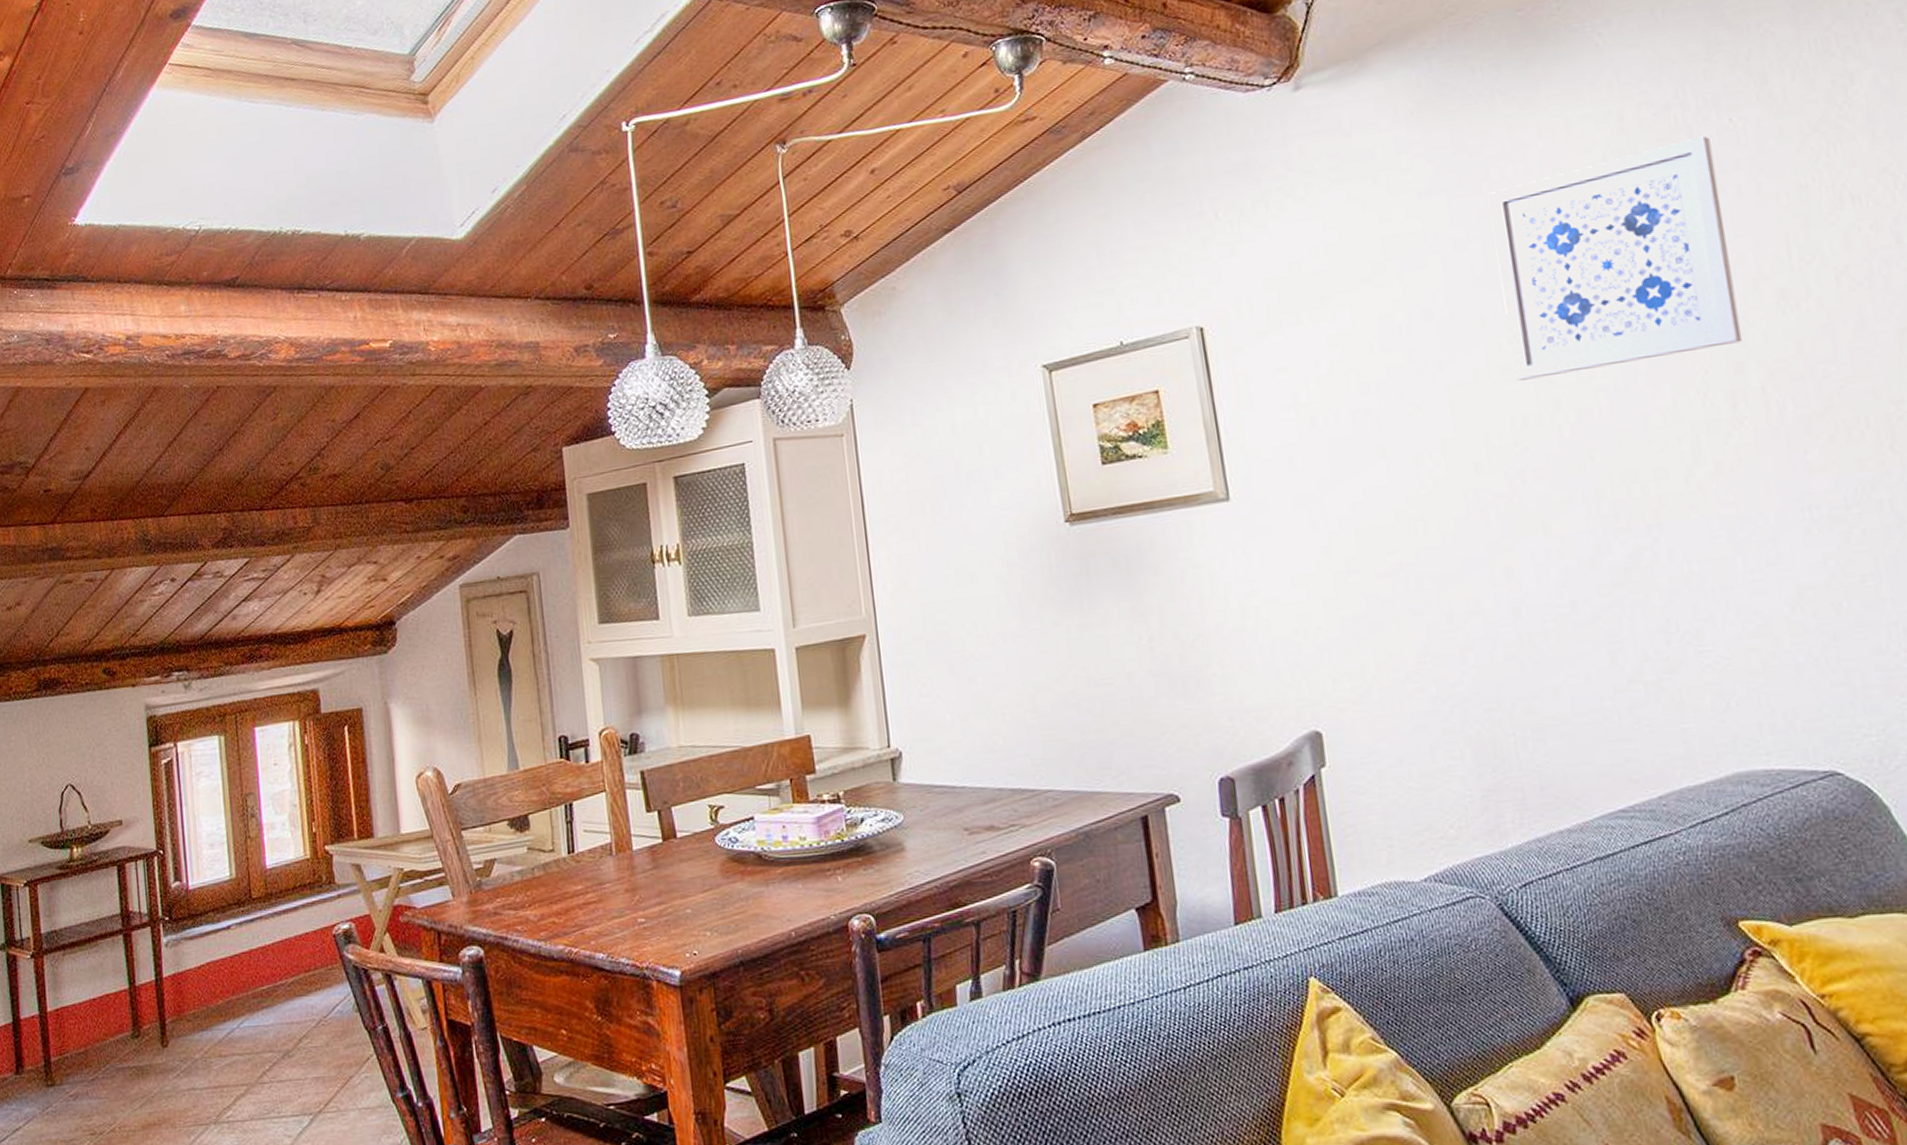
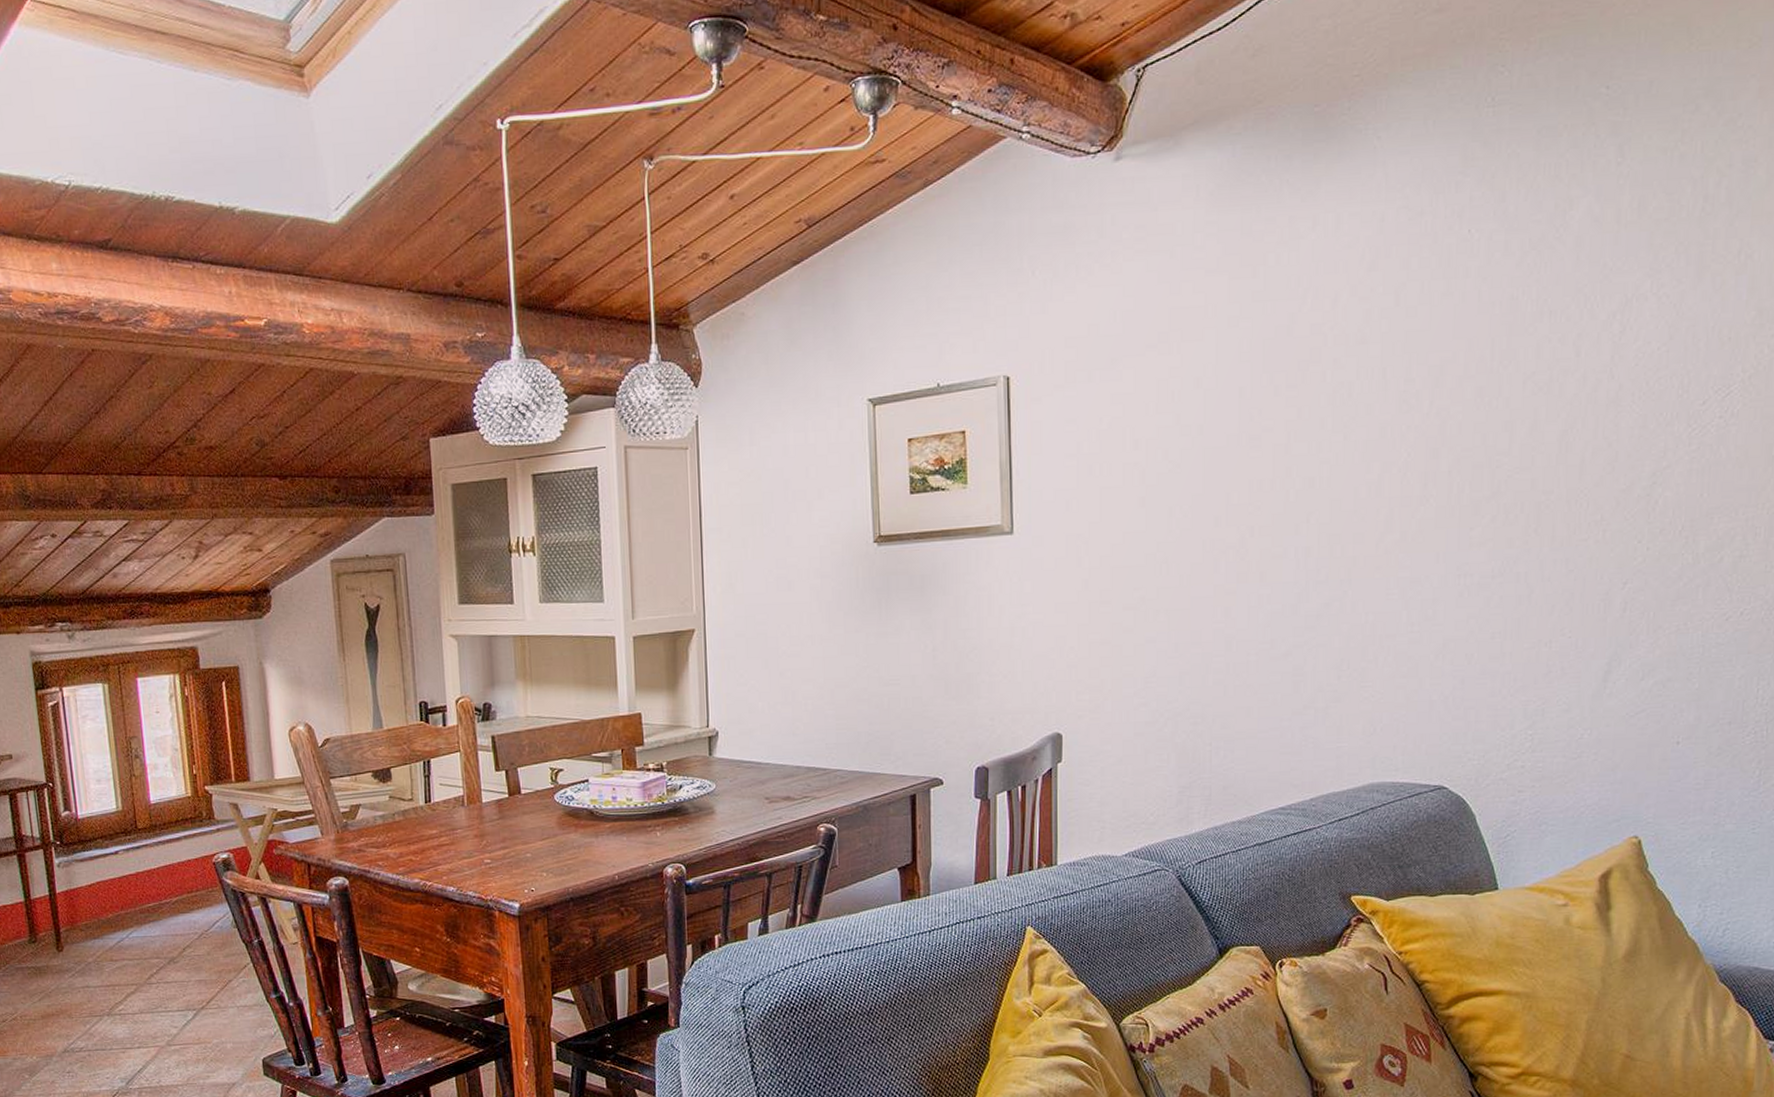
wall art: present [1488,135,1743,381] -> none [1260,243,1450,449]

